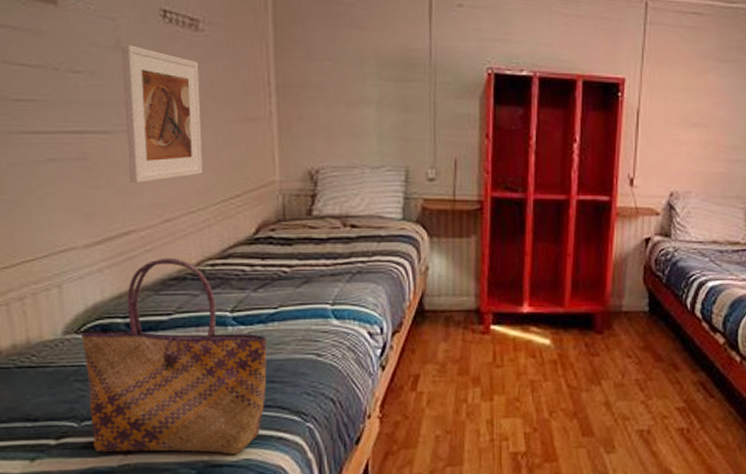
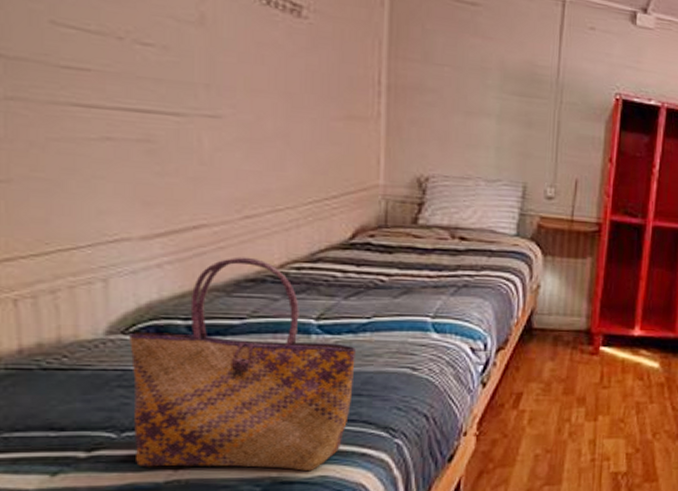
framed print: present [121,44,203,184] -> none [204,20,299,174]

